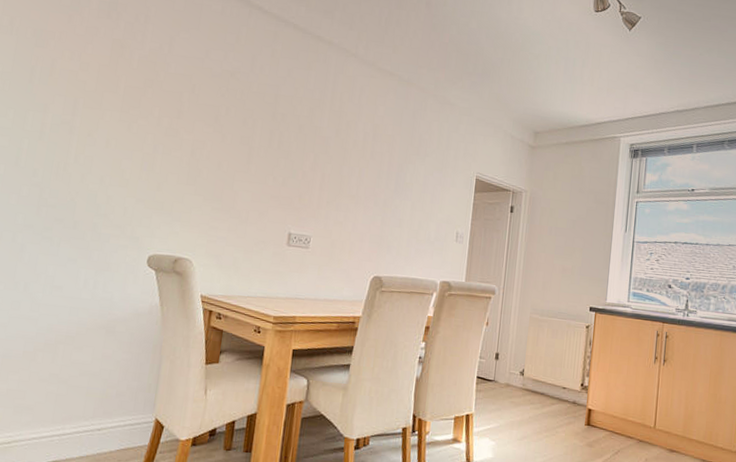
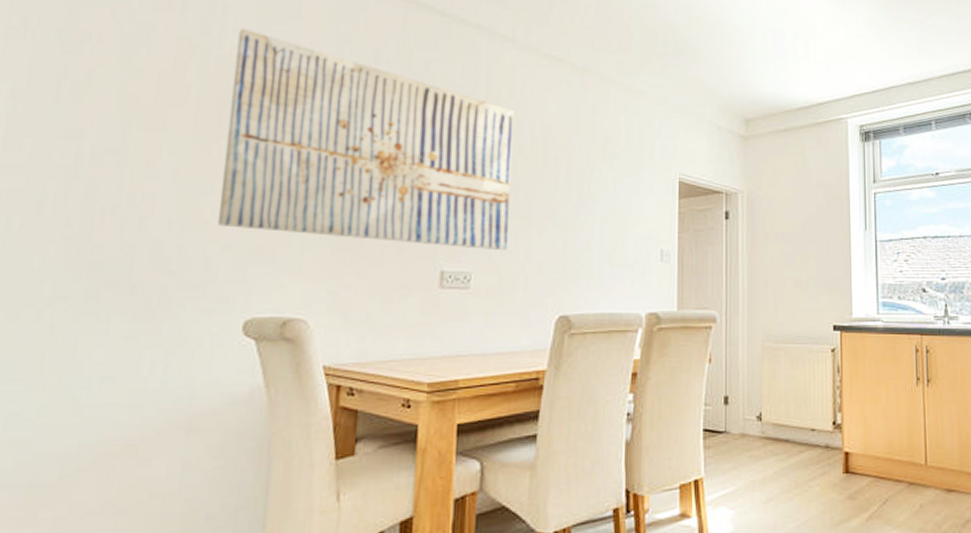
wall art: none [133,34,352,222] -> present [217,28,514,251]

